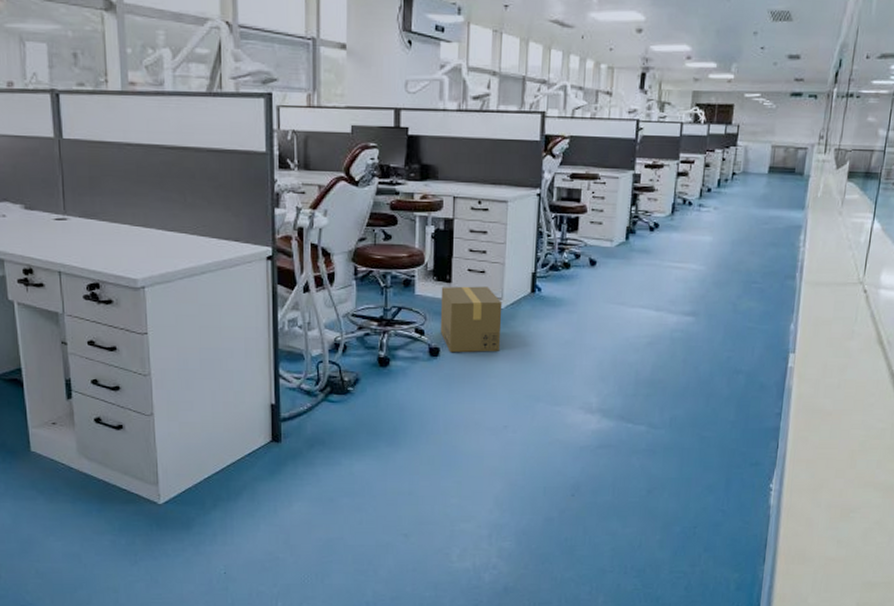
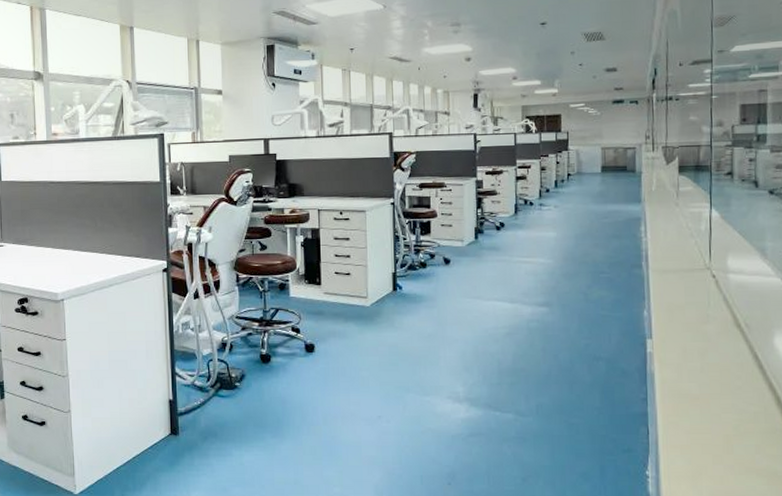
cardboard box: present [440,286,503,353] -> none [312,287,369,349]

